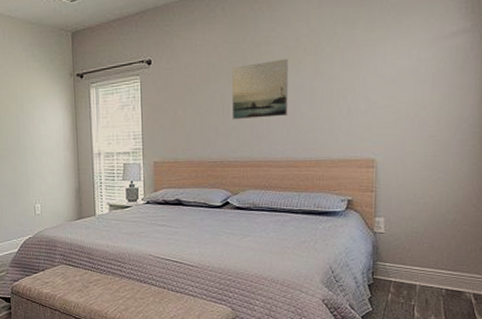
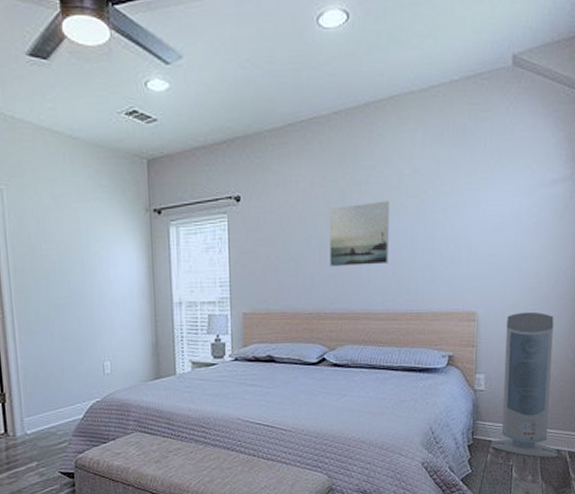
air purifier: none [391,158,463,299] -> present [490,311,558,458]

